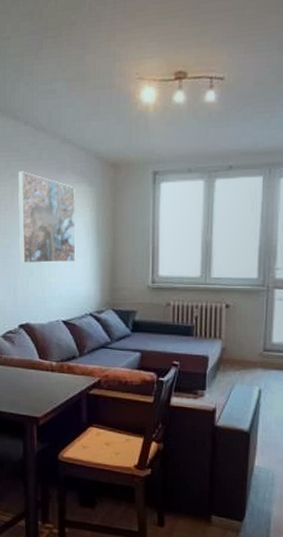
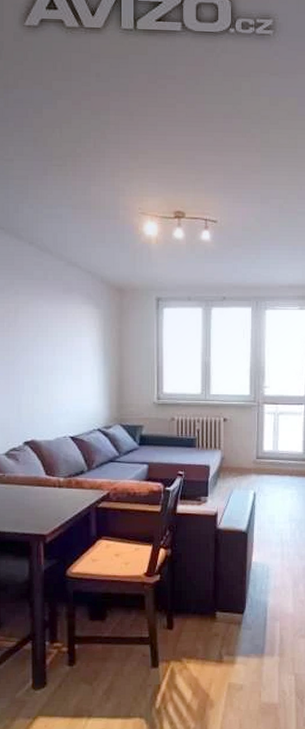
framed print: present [19,171,76,263] -> none [23,290,83,380]

